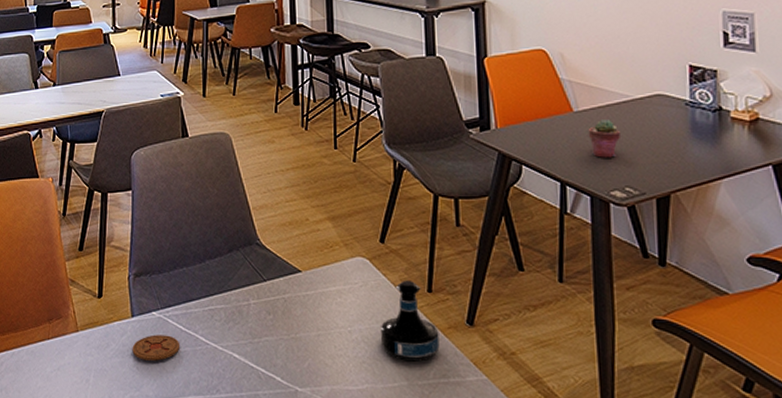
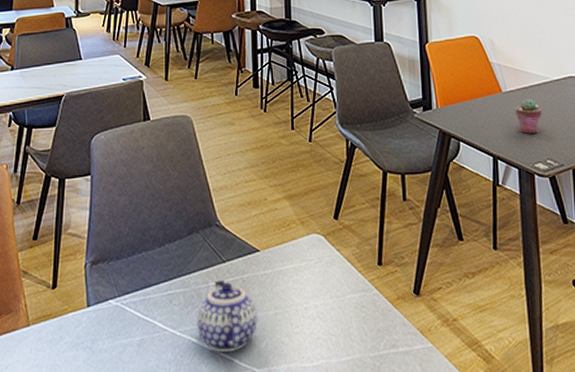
coaster: present [132,334,181,361] -> none [87,323,138,352]
teapot: none [238,297,300,369] -> present [197,278,258,352]
tequila bottle: present [380,279,440,362] -> none [334,254,389,334]

